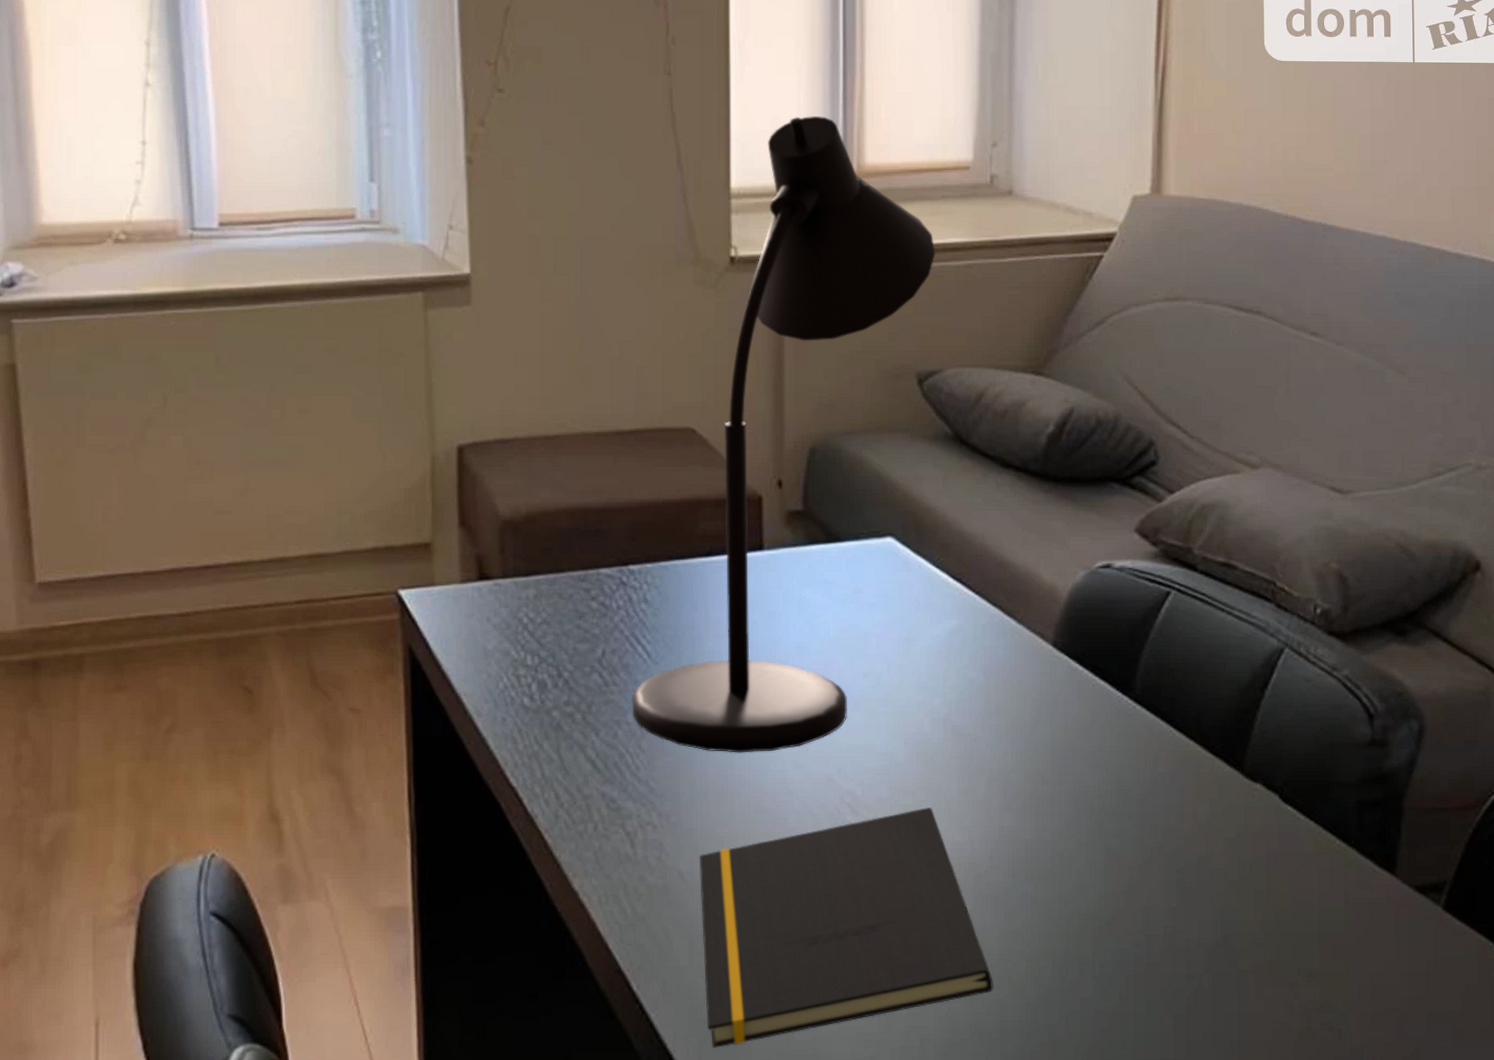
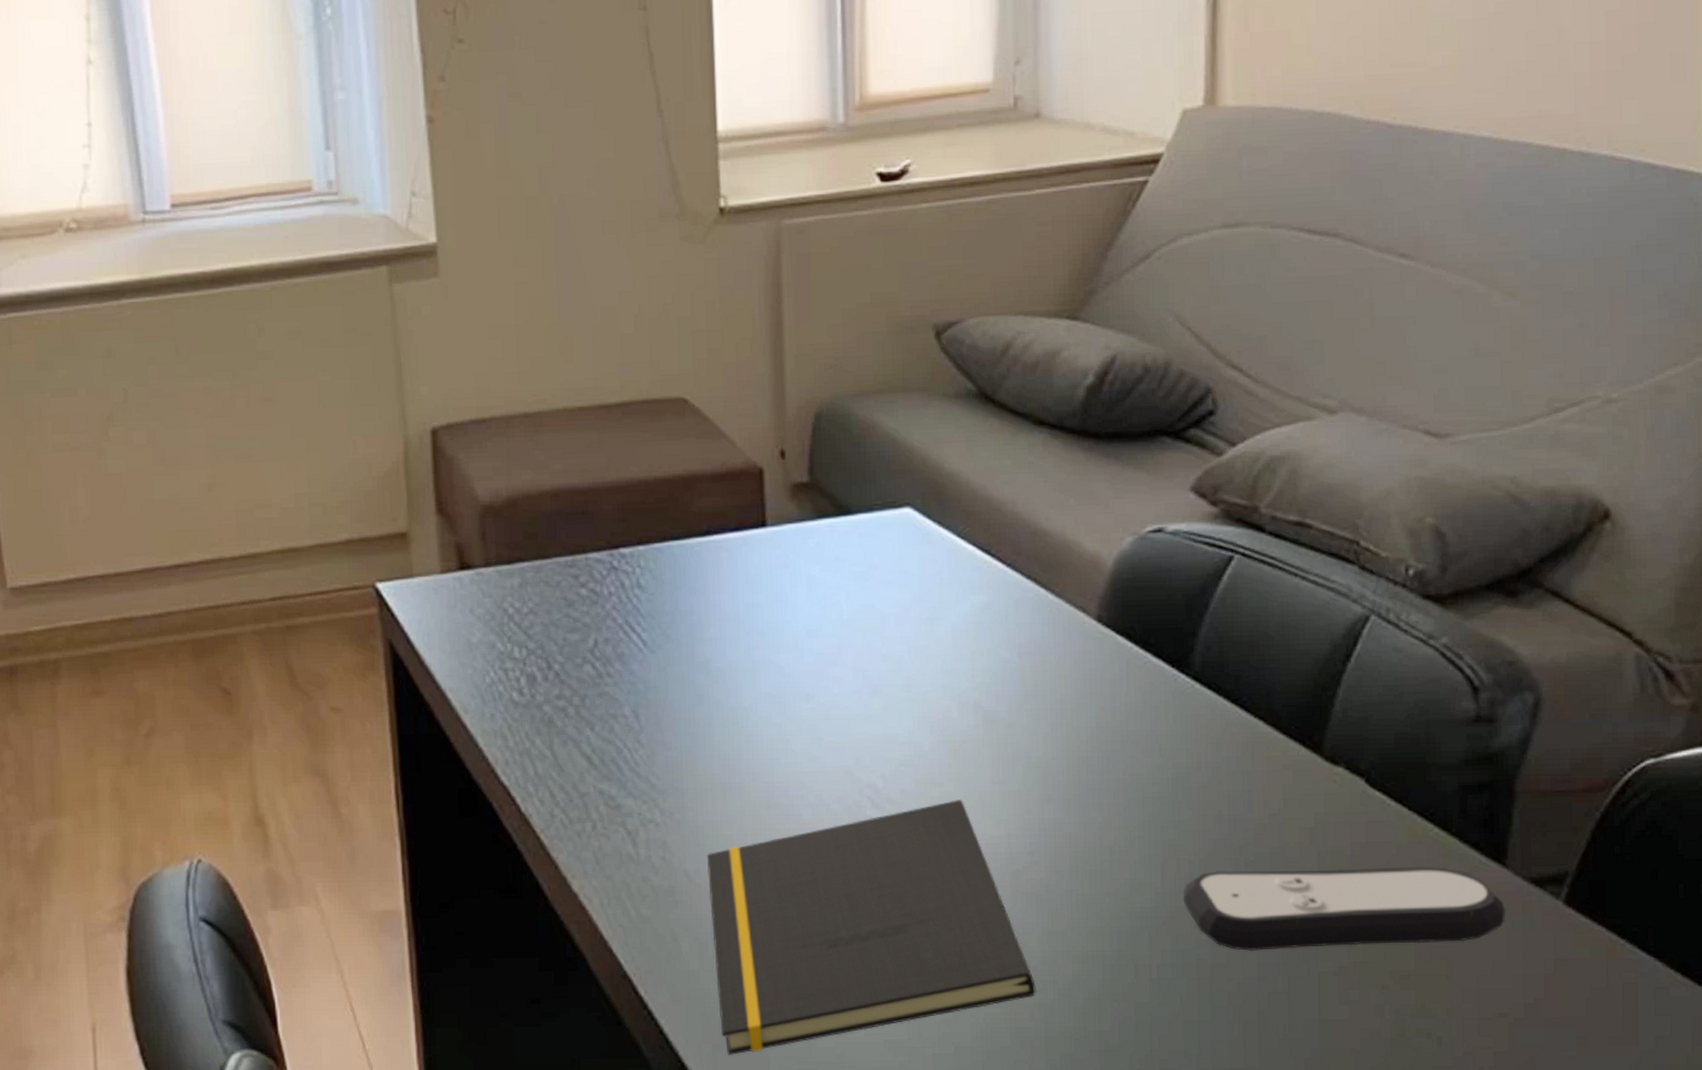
desk lamp: present [632,116,936,753] -> none [628,44,952,746]
remote control: none [1124,874,1396,950] -> present [1183,866,1506,951]

